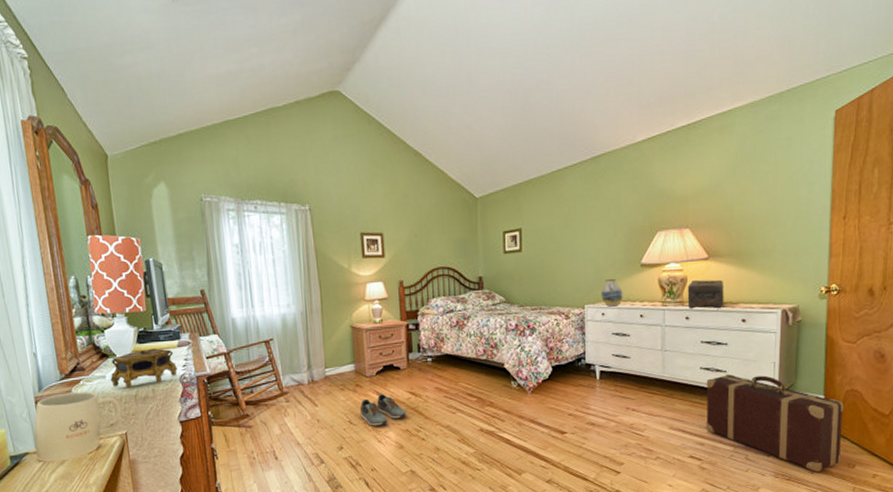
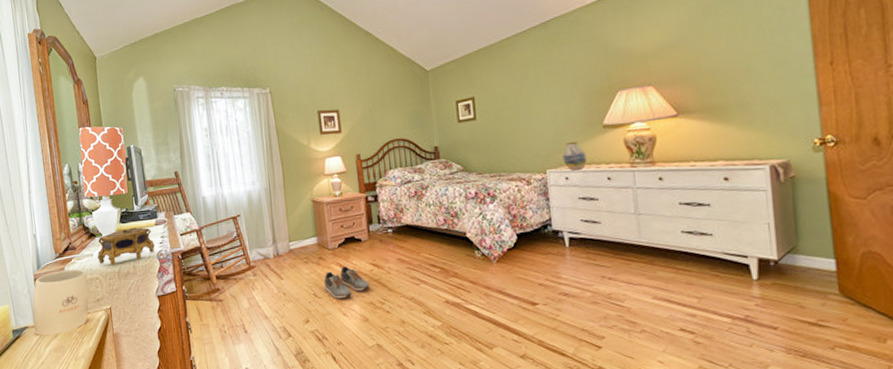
decorative box: present [687,279,724,309] -> none [657,136,701,170]
suitcase: present [706,374,844,472] -> none [690,238,868,347]

